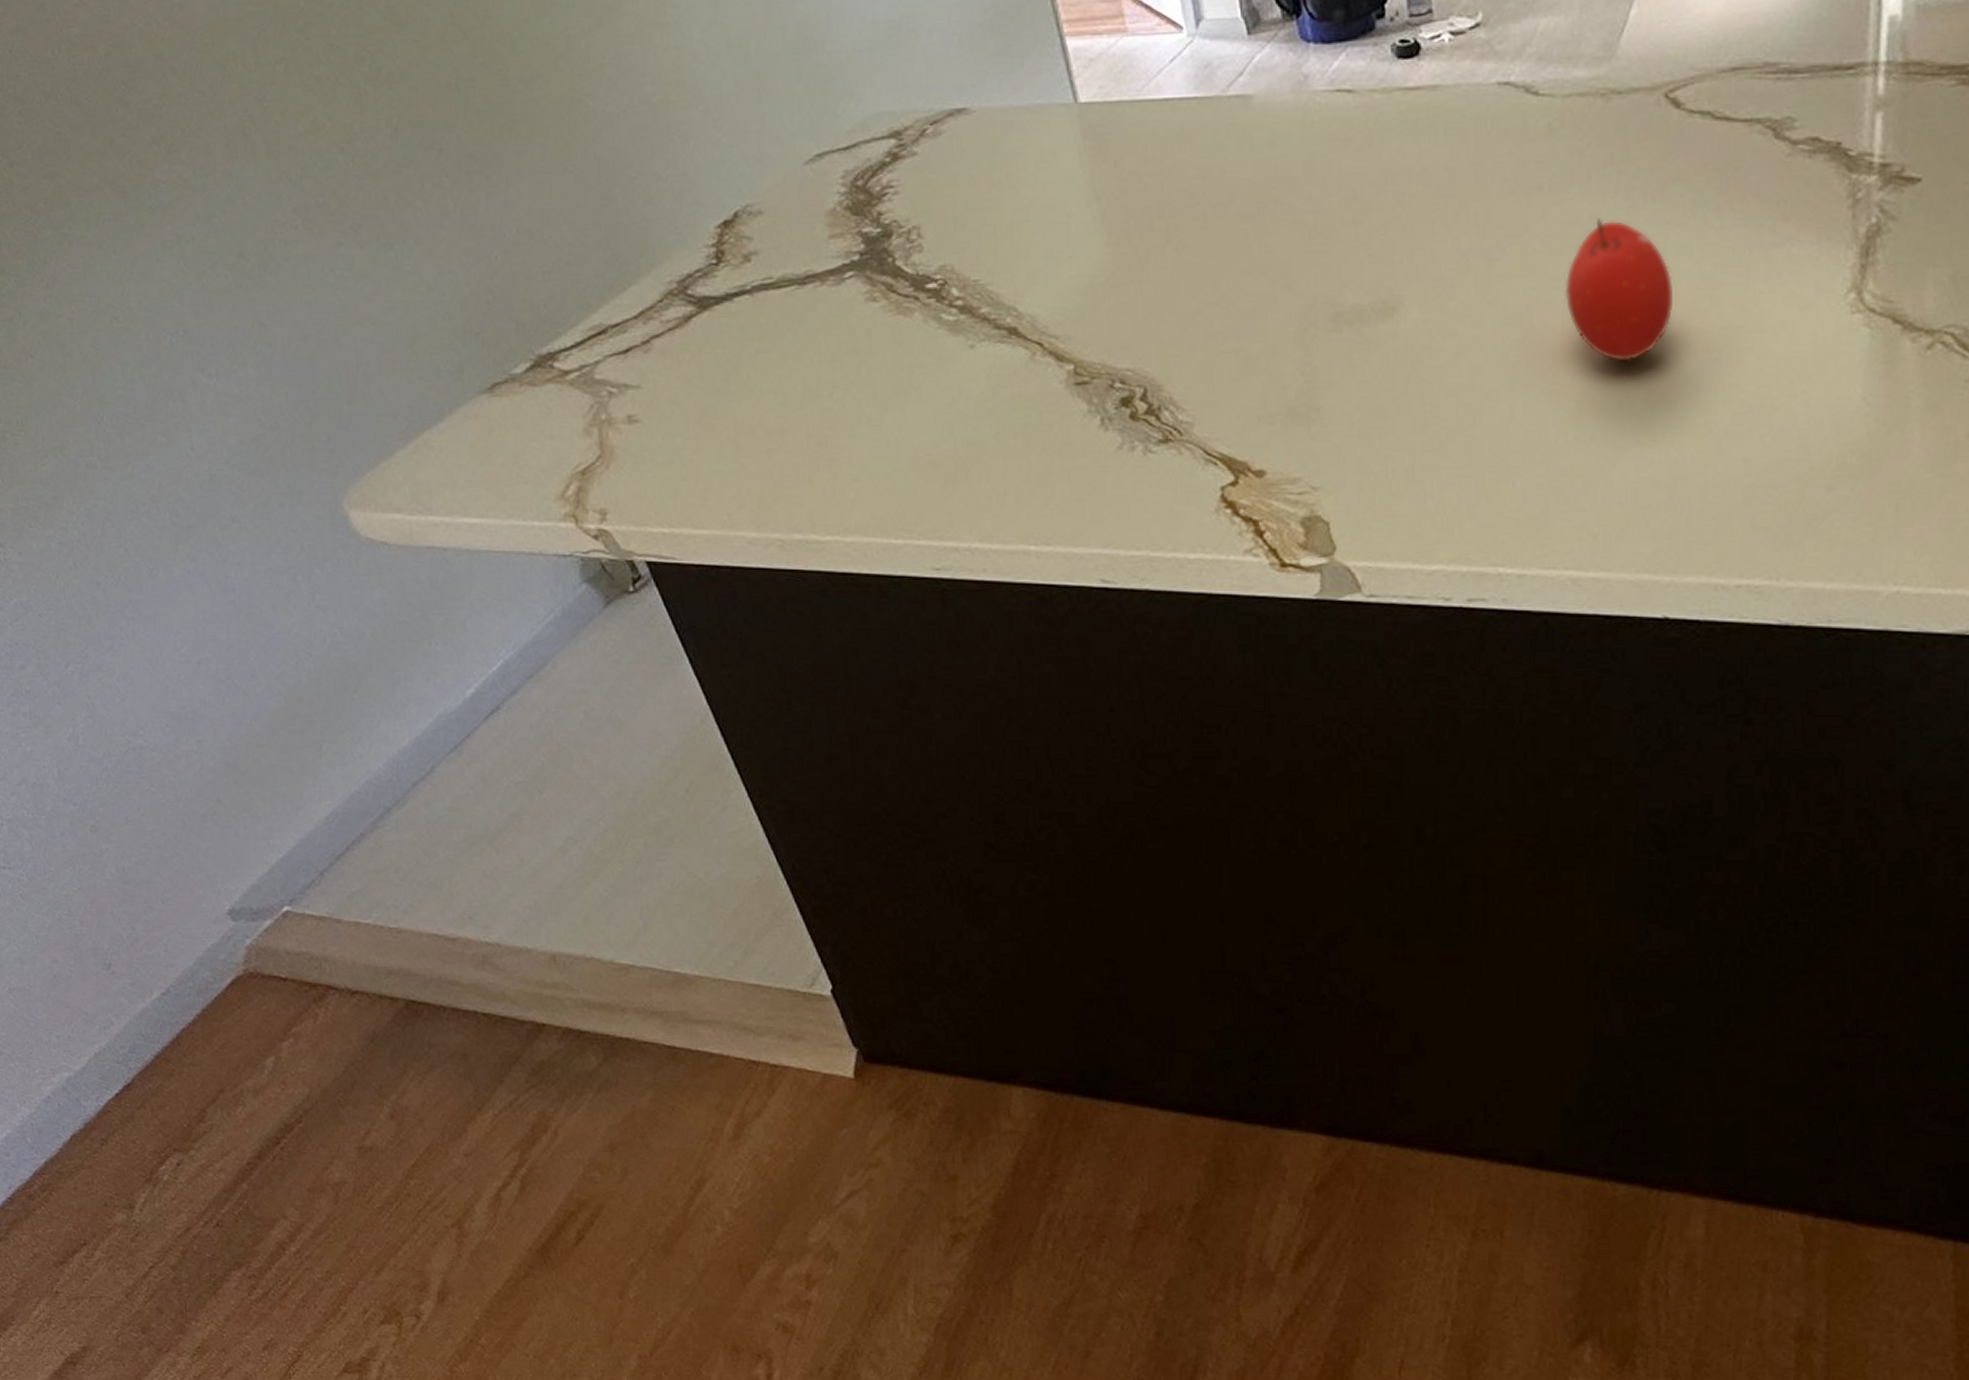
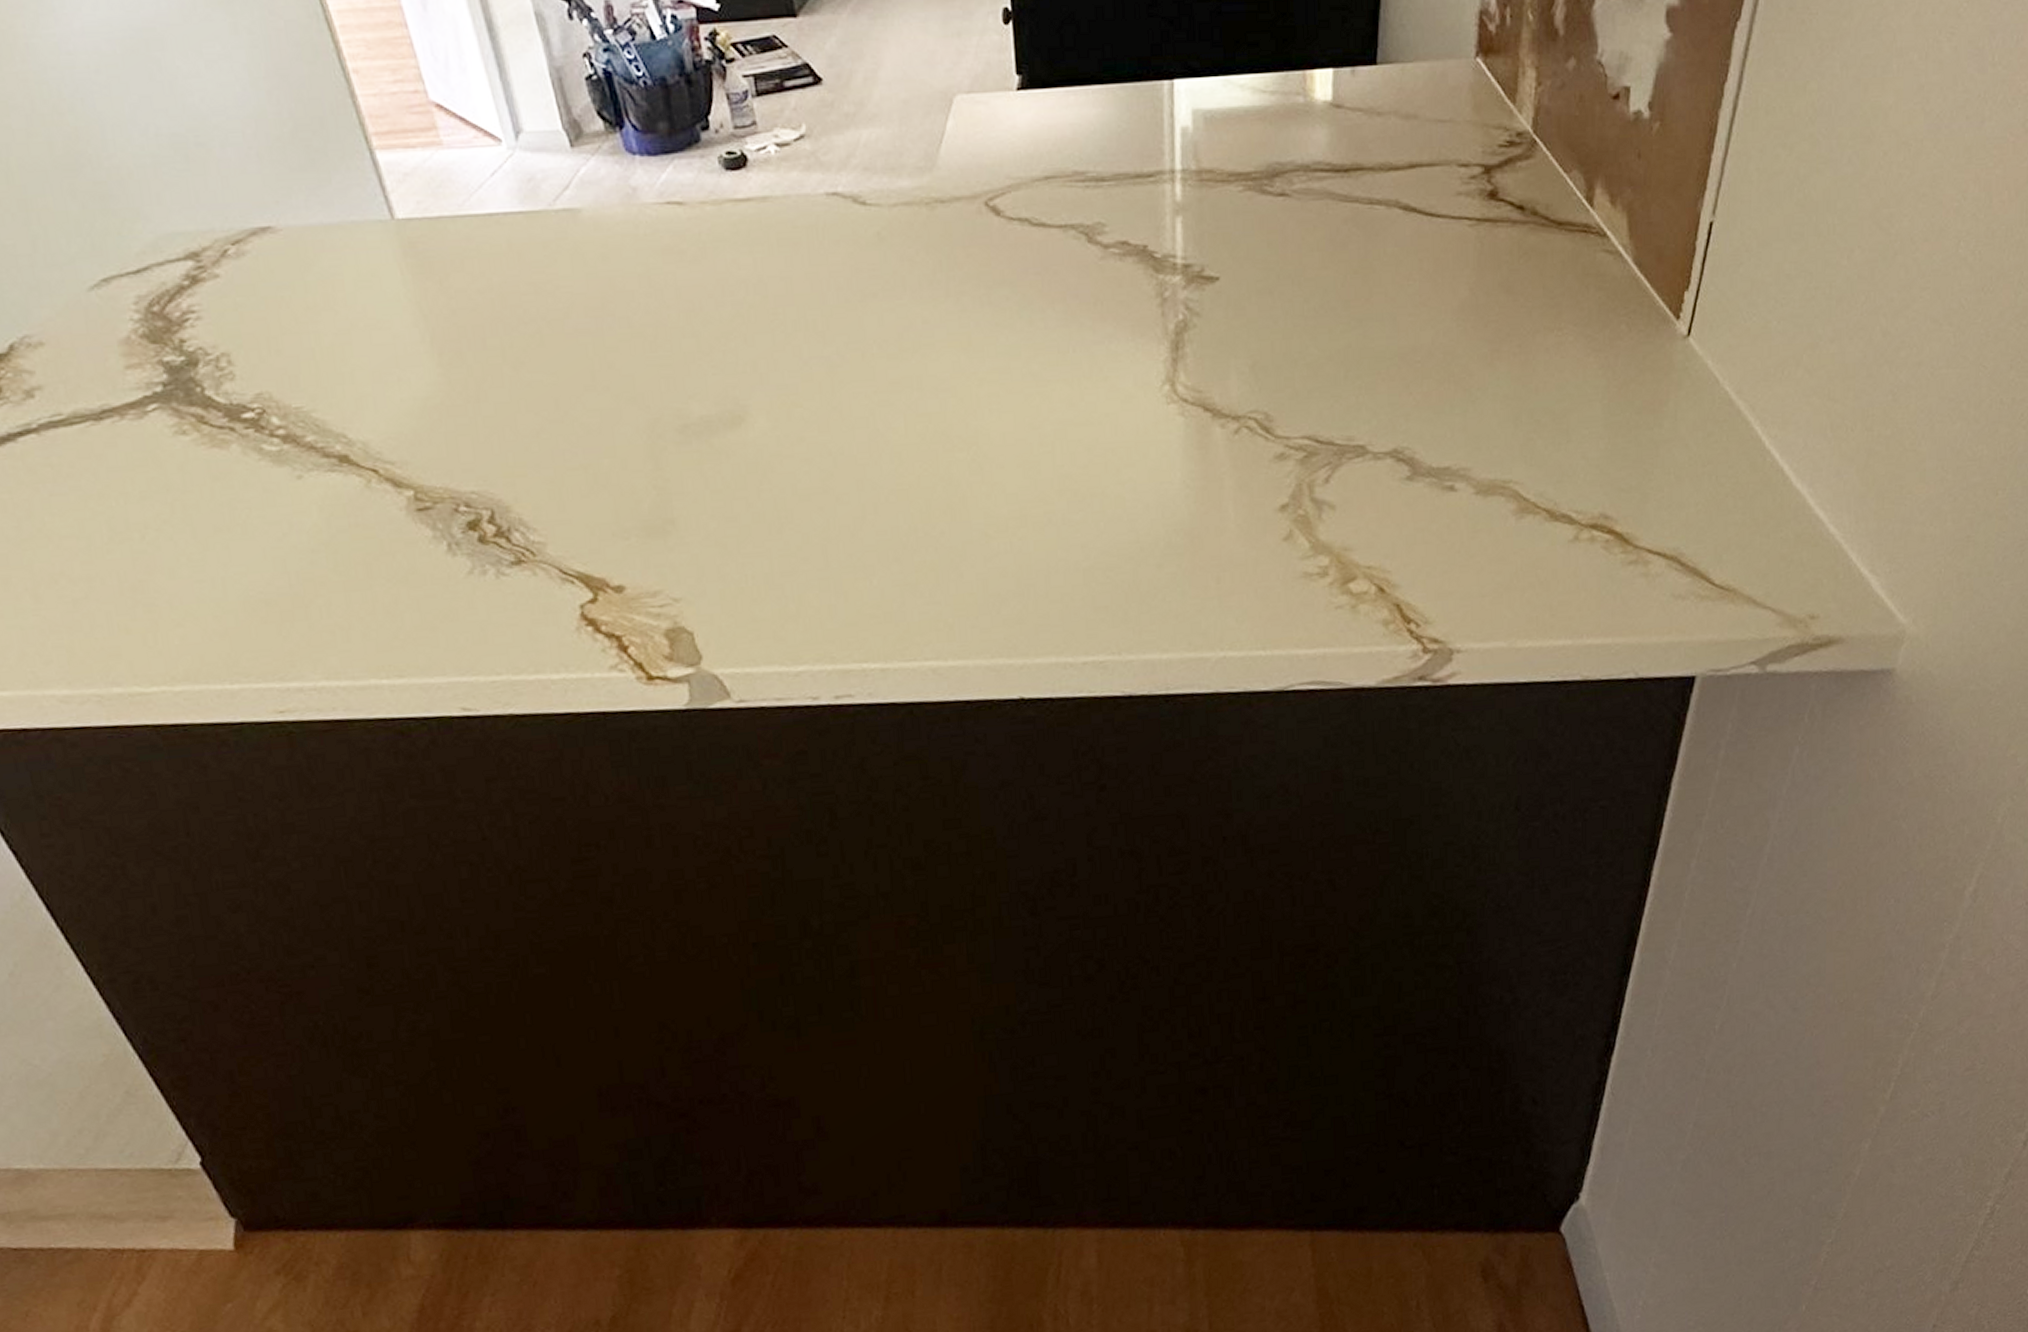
fruit: present [1564,218,1673,362] -> none [904,322,1007,460]

